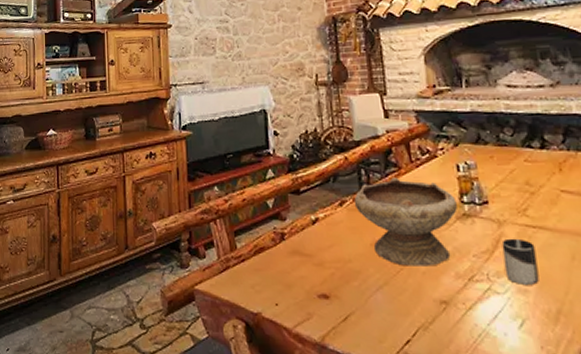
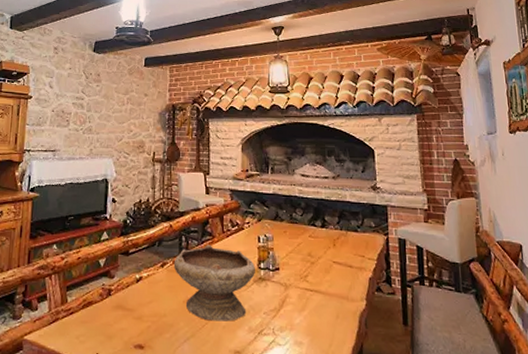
cup: present [502,238,539,285] -> none [286,299,311,338]

